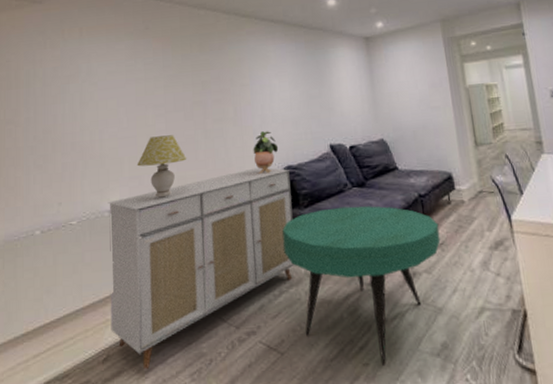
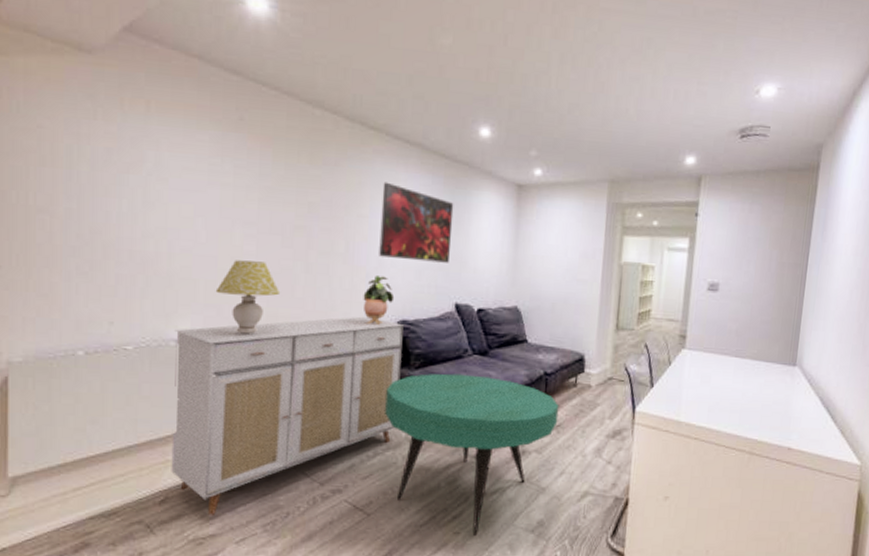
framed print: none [257,54,319,115] -> present [379,182,454,263]

